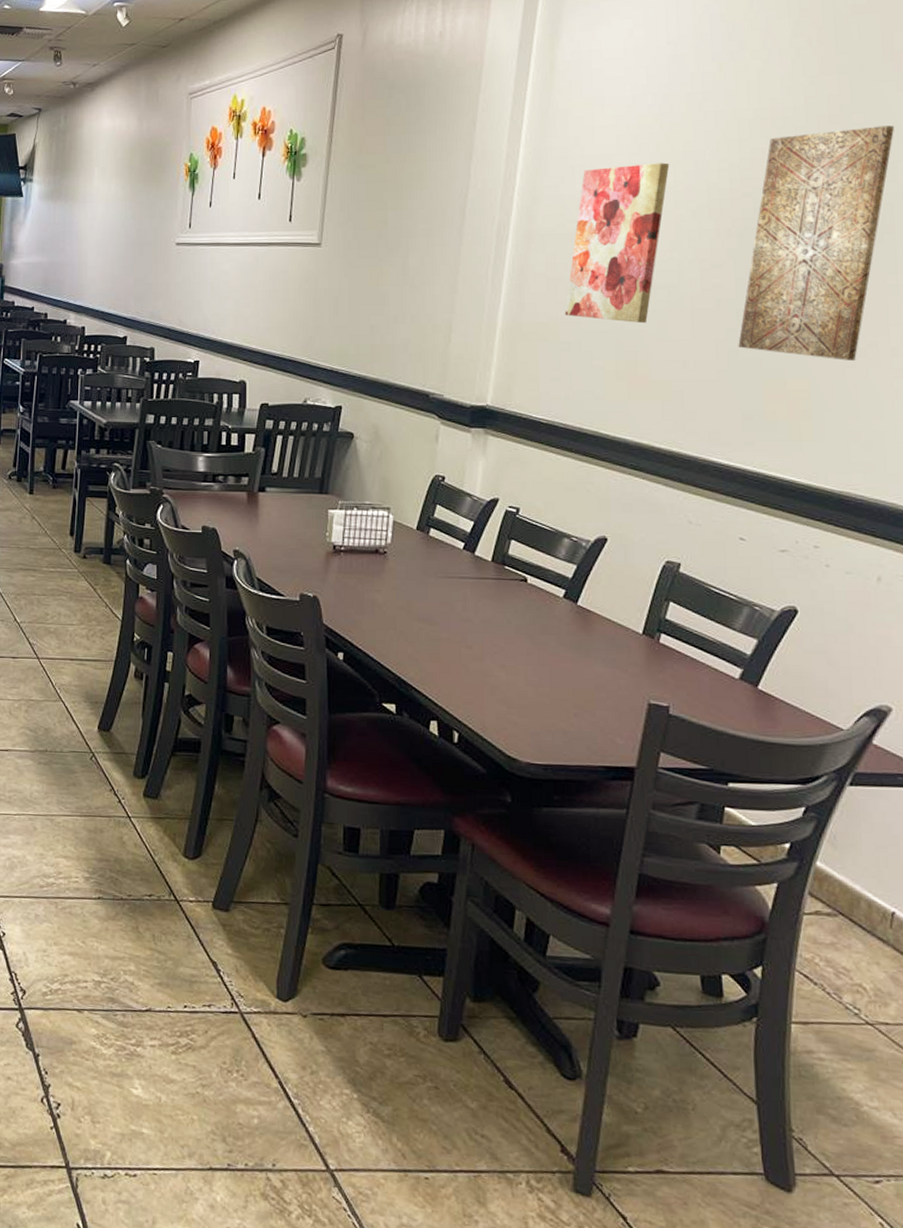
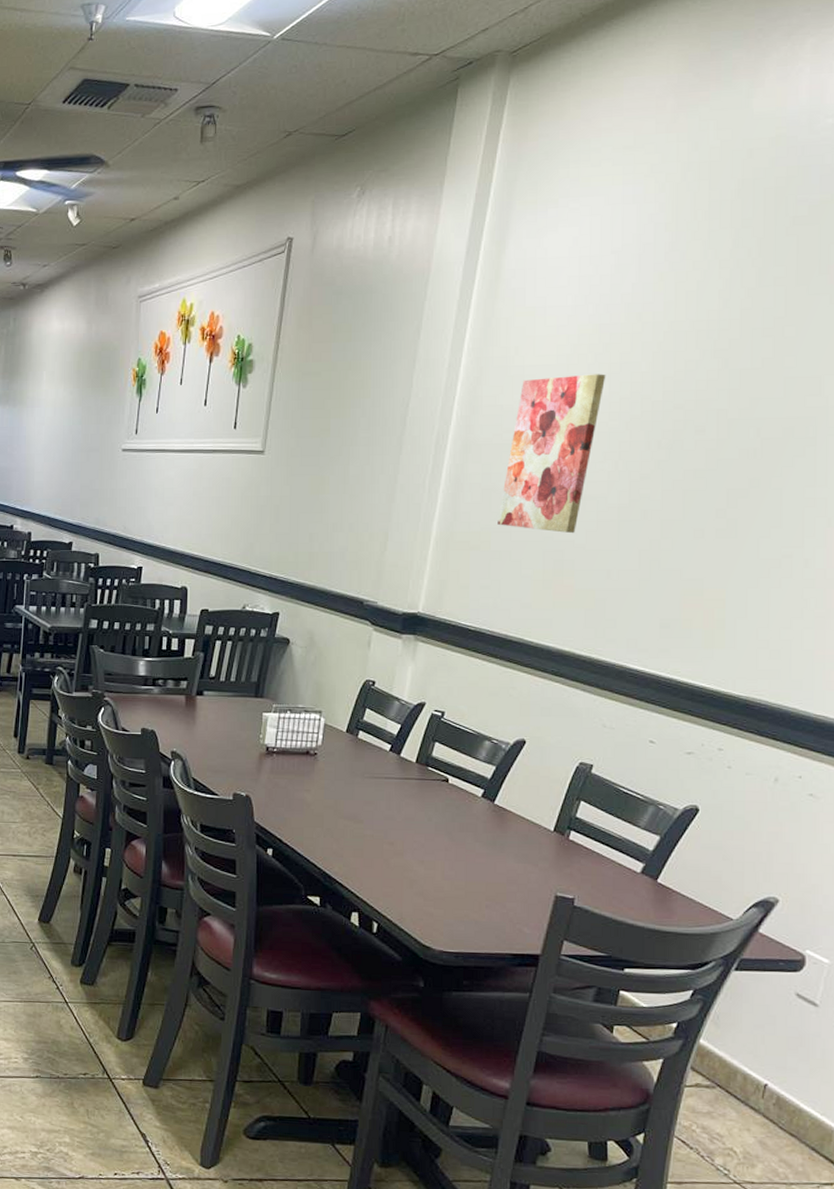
wall art: present [738,125,895,362] -> none [660,339,825,572]

